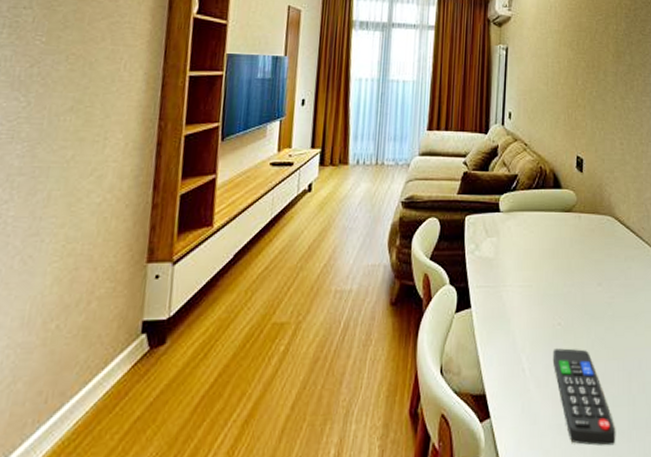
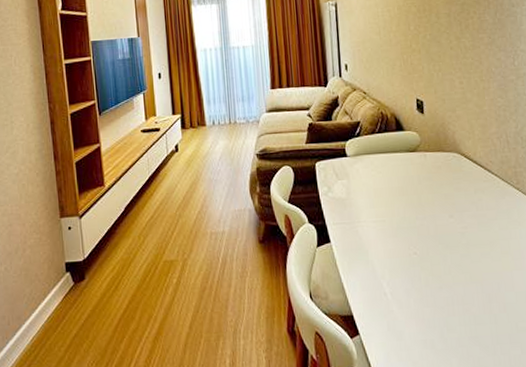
remote control: present [552,348,616,446] -> none [411,274,481,359]

